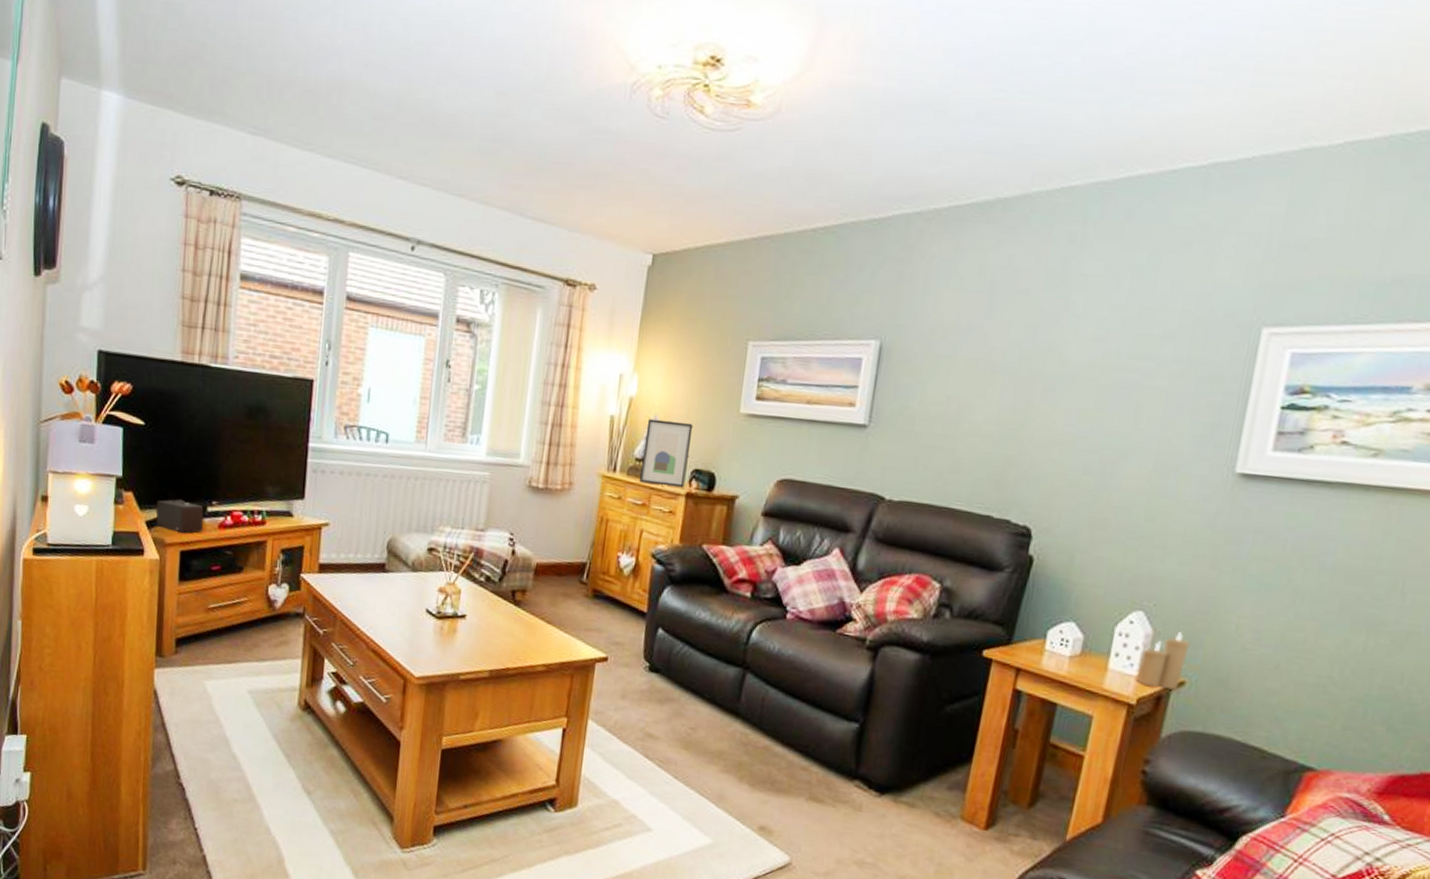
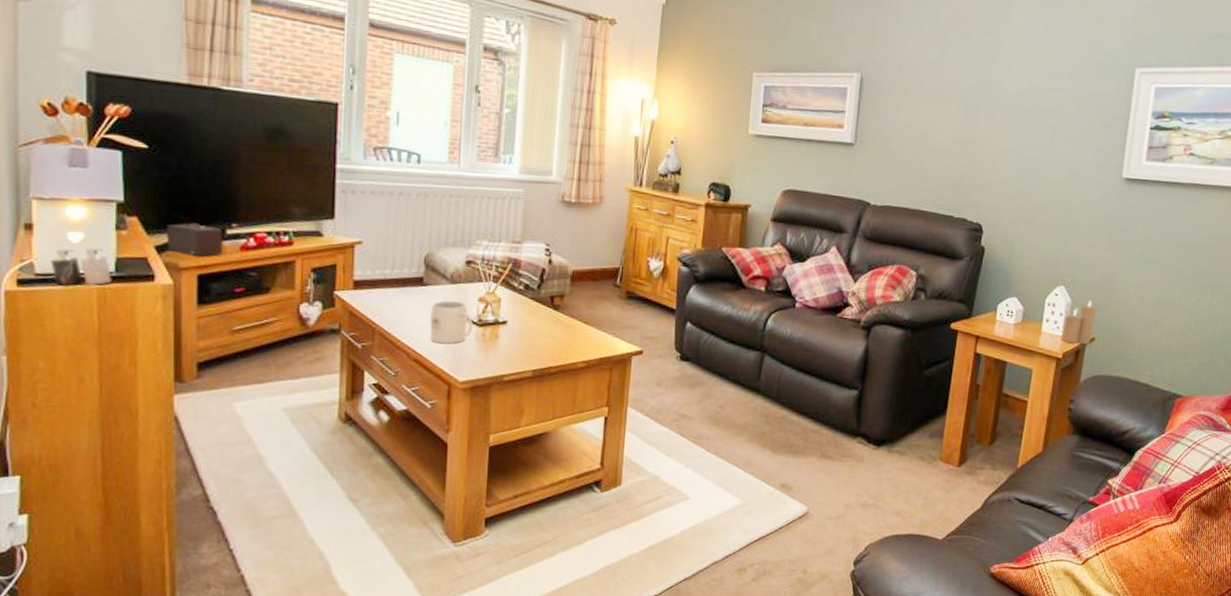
candle: none [60,520,109,558] -> present [50,248,112,287]
mug: none [389,589,432,636] -> present [430,300,473,344]
picture frame: present [640,418,694,488] -> none [664,139,709,199]

